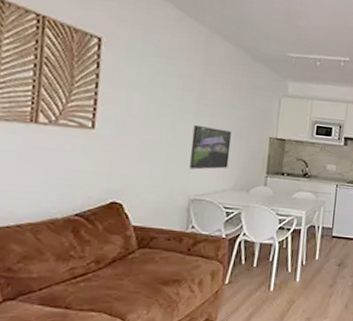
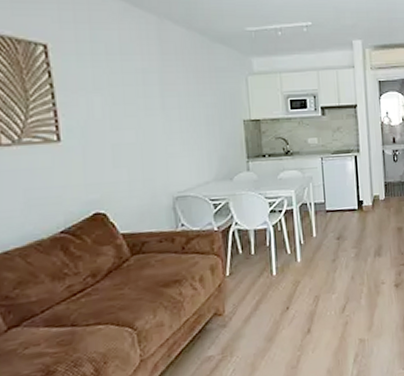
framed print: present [189,124,232,170] -> none [162,119,206,167]

